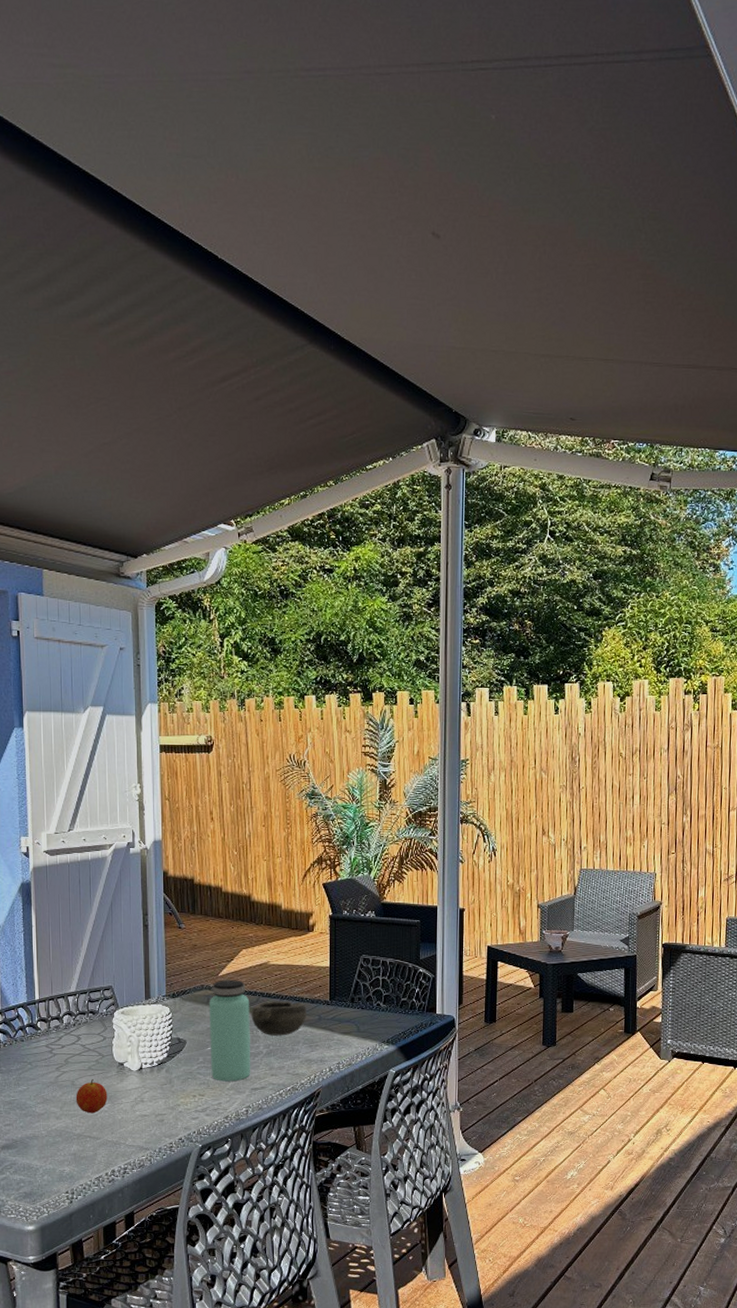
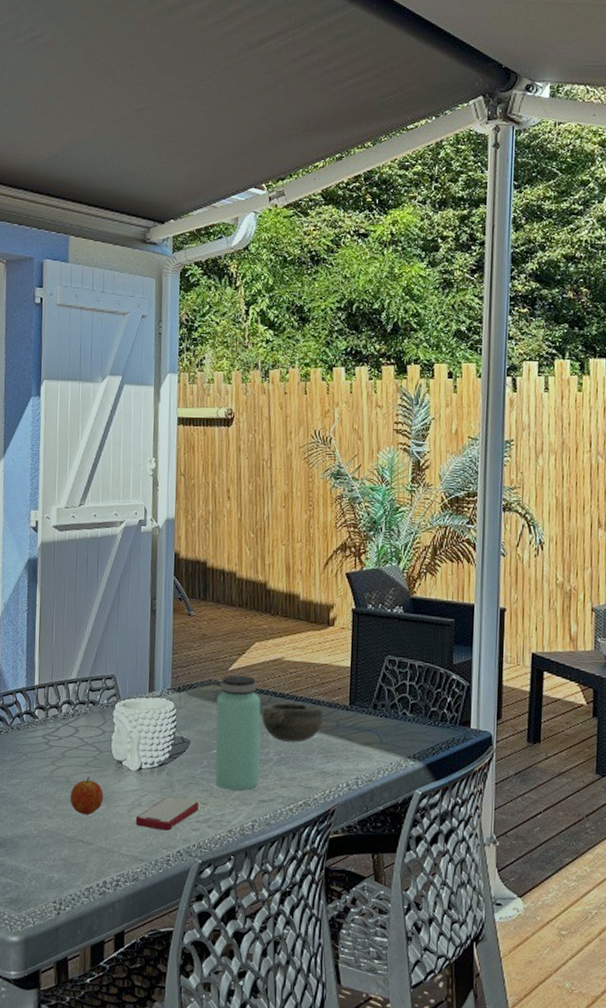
smartphone: none [139,1092,197,1121] -> present [135,797,199,831]

